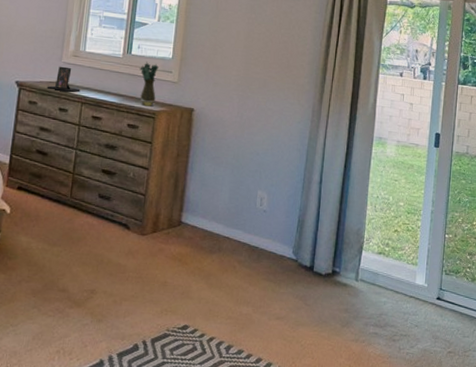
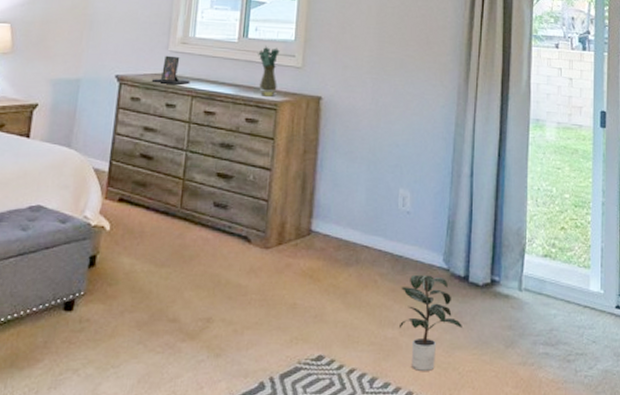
potted plant: none [253,263,306,342] -> present [400,274,462,371]

